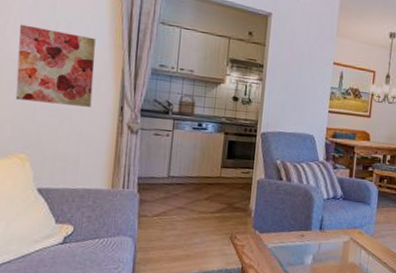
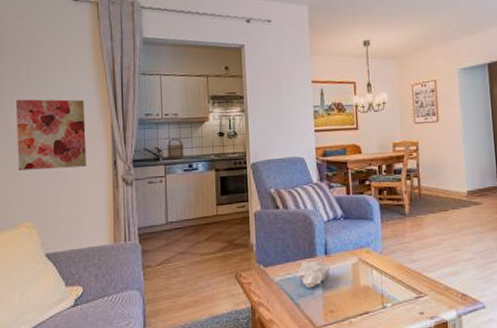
bowl: none [290,233,323,258] -> present [297,261,331,288]

